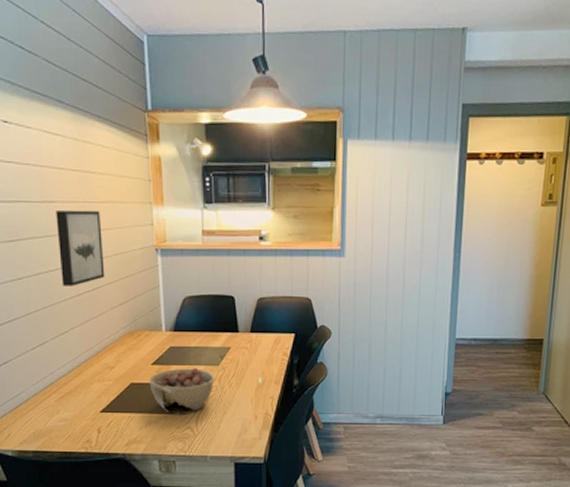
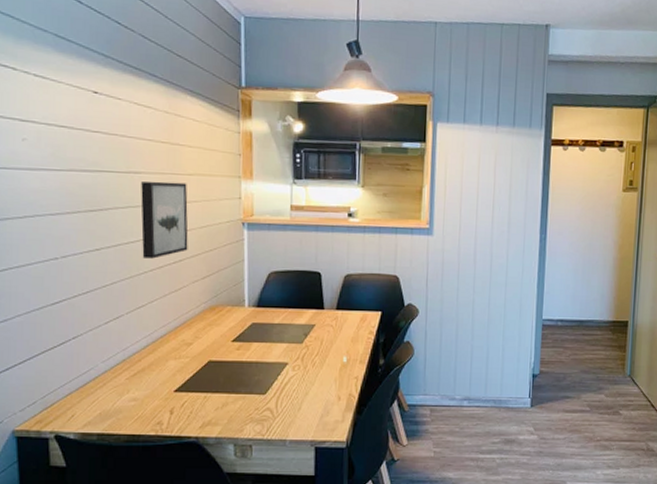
bowl: present [149,367,214,414] -> none [228,345,297,395]

